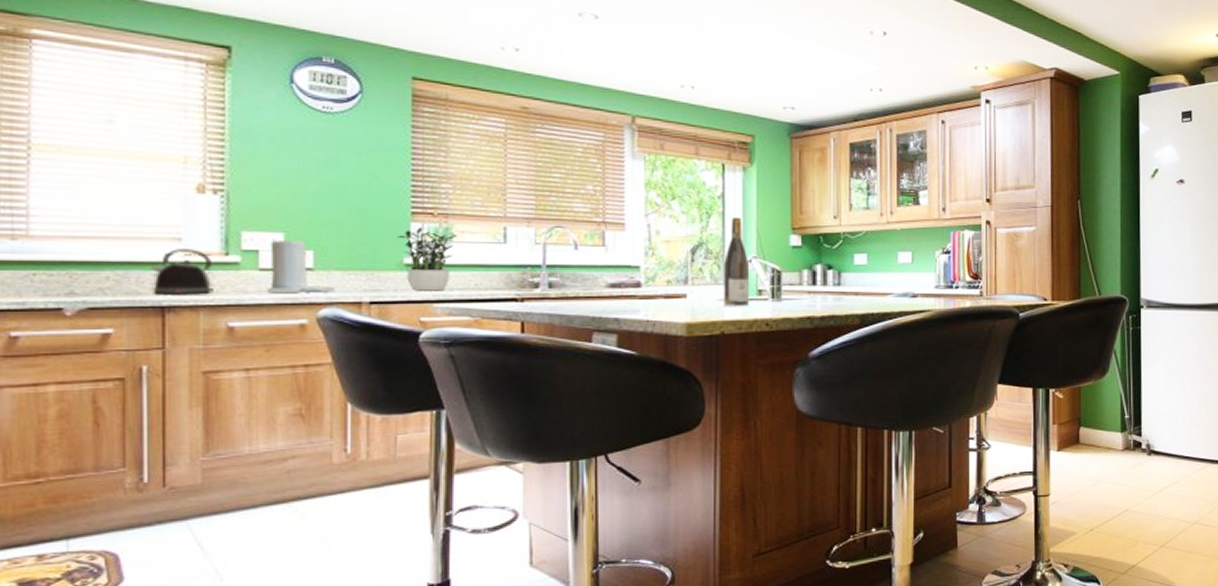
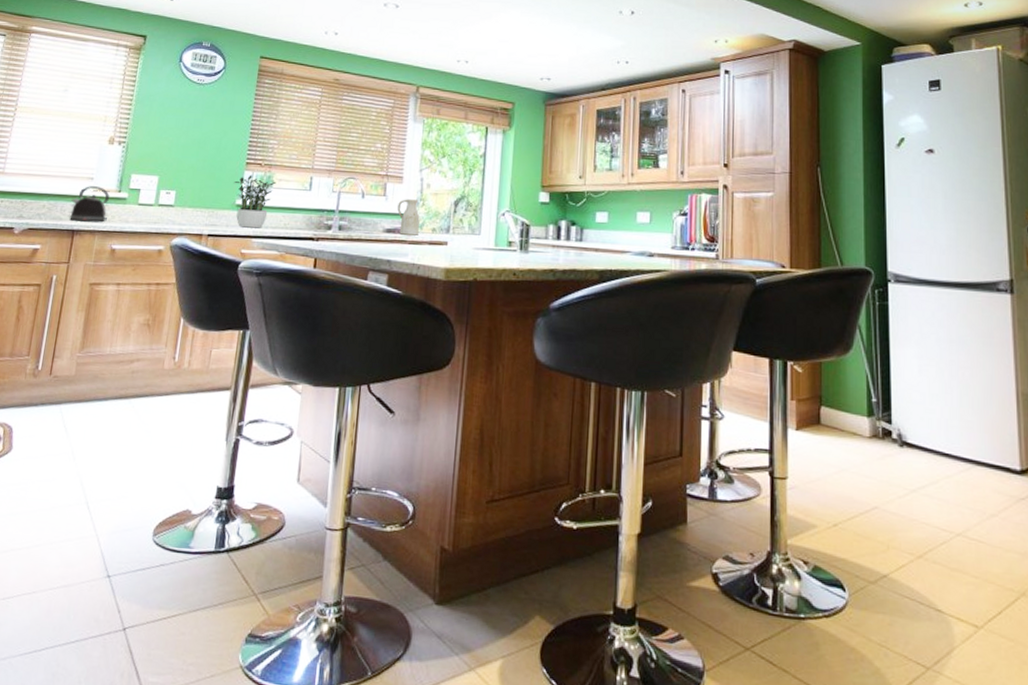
paper towel: present [267,240,335,294] -> none [141,182,186,225]
ceramic pitcher: none [621,249,650,289] -> present [397,199,420,236]
wine bottle: present [724,216,750,306] -> none [478,174,503,256]

